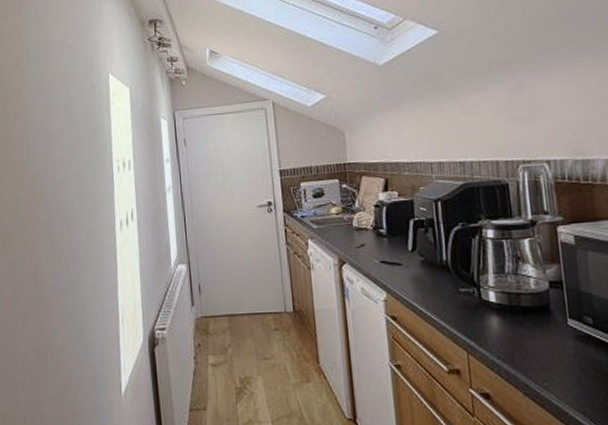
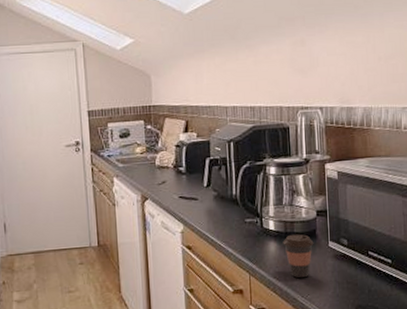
coffee cup: none [507,308,548,361] -> present [283,234,314,278]

